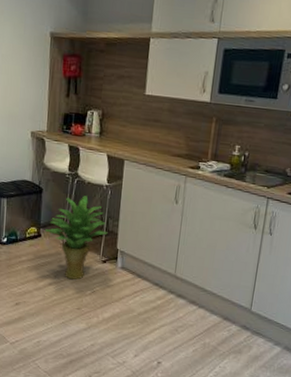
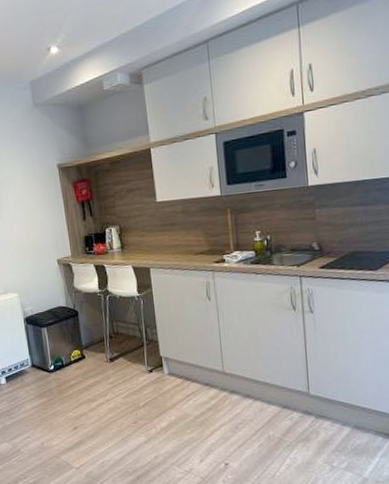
potted plant: present [45,196,108,280] -> none [88,310,148,394]

